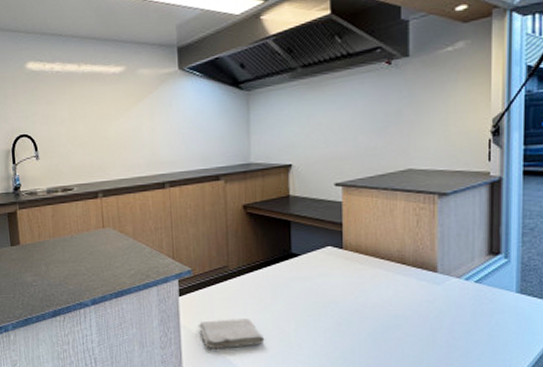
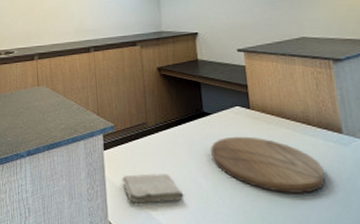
cutting board: none [297,277,412,333] -> present [211,136,325,194]

